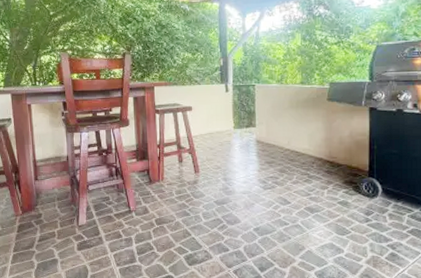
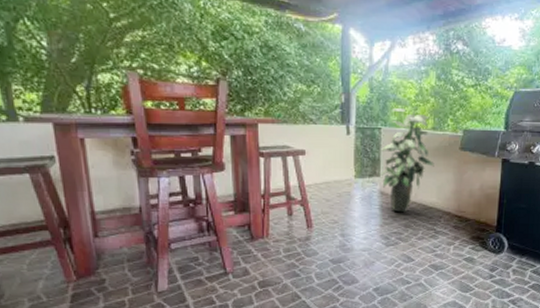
indoor plant: none [255,67,304,159] -> present [379,108,434,213]

